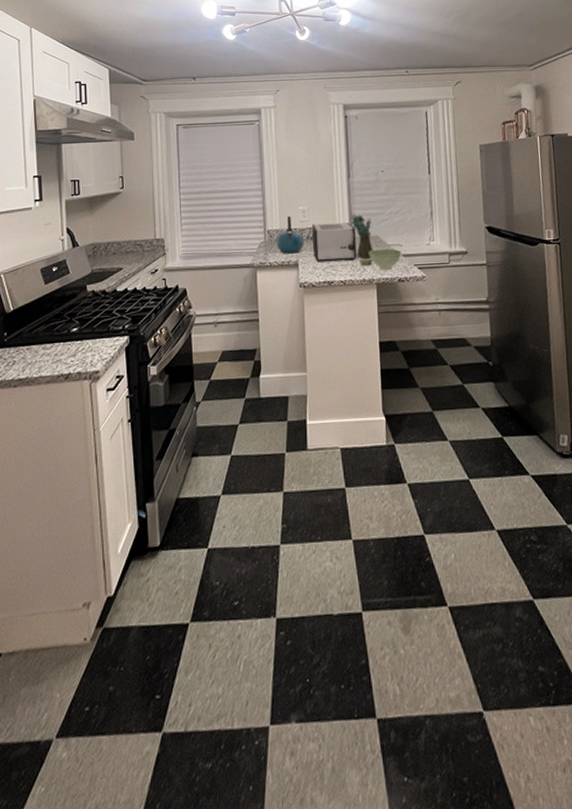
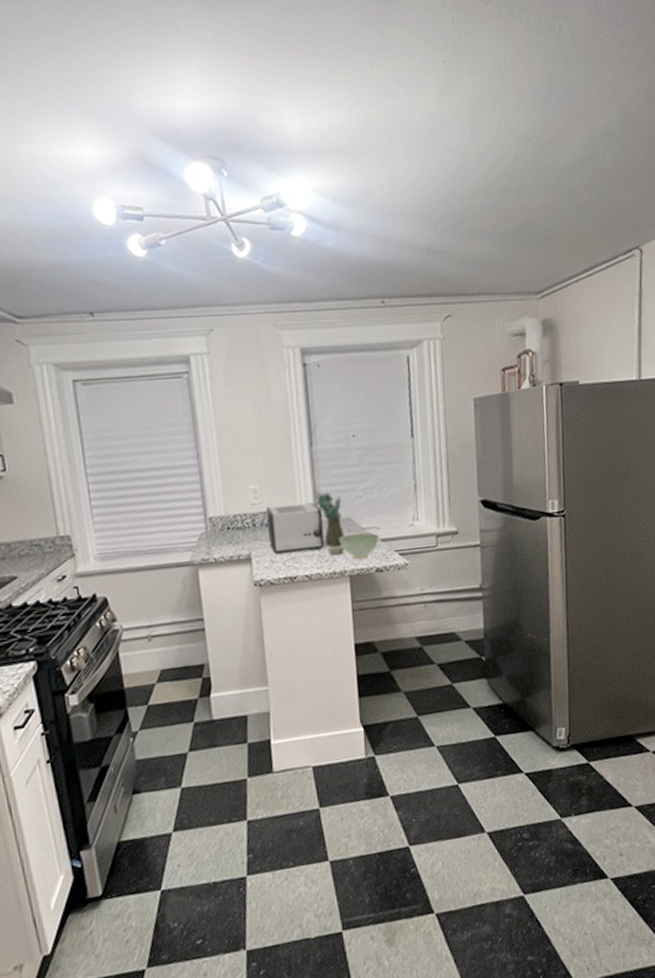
kettle: present [276,215,305,254] -> none [221,497,258,546]

